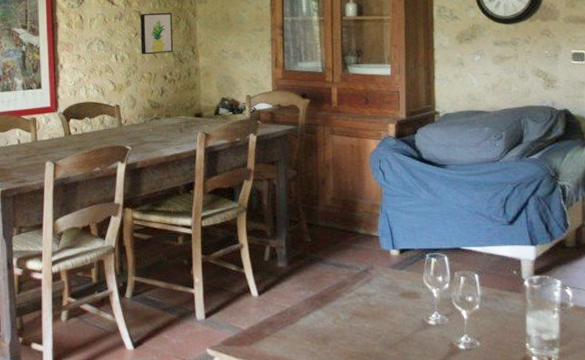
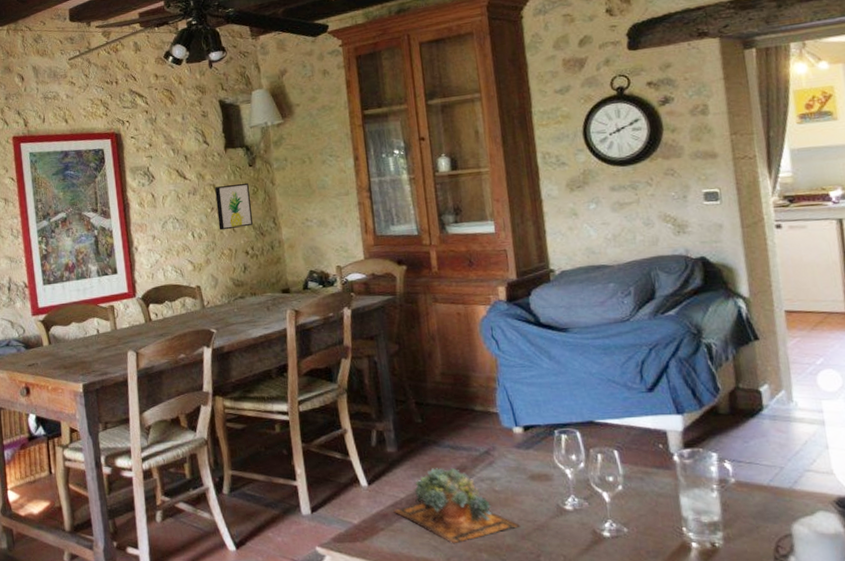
succulent plant: none [279,283,389,351] -> present [393,467,520,544]

